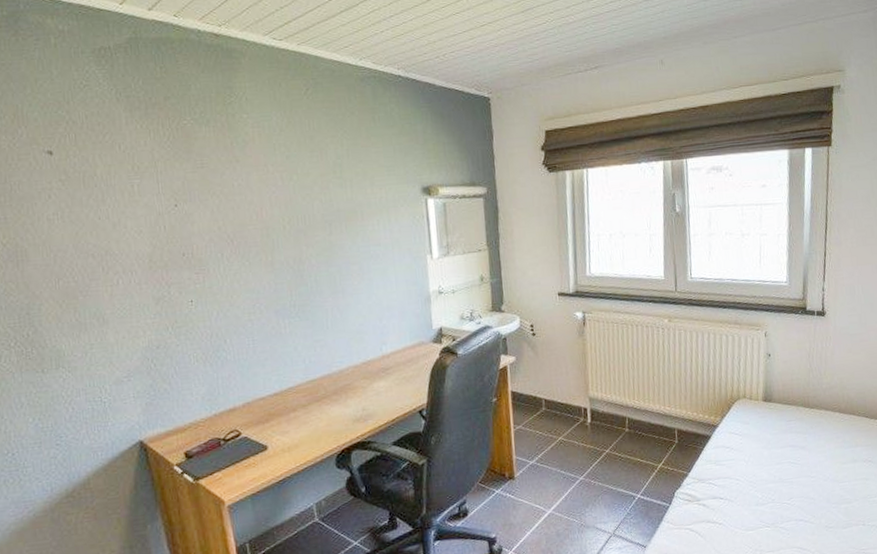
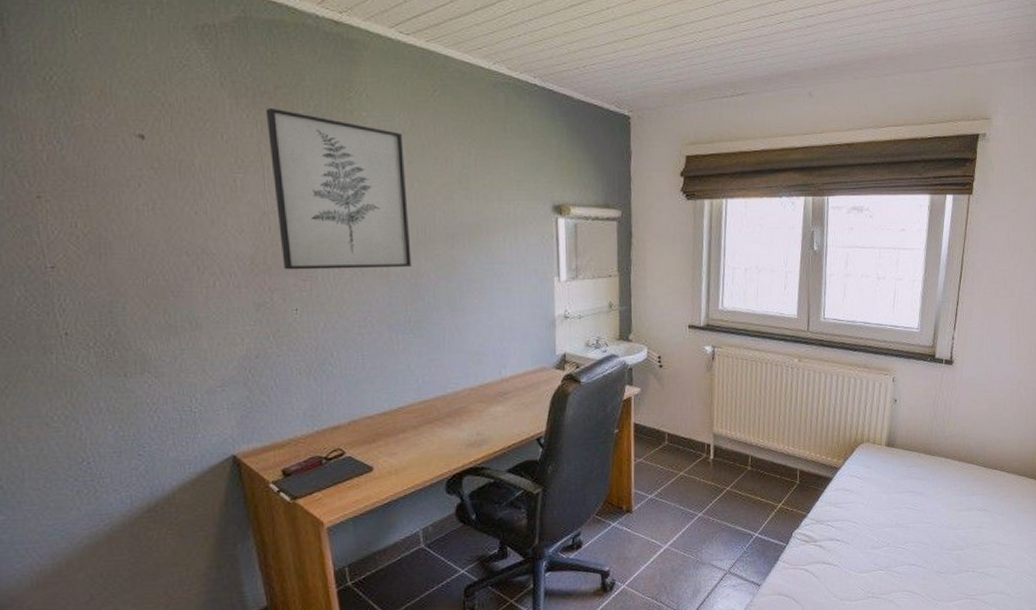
wall art: none [157,118,294,265] -> present [265,108,412,270]

